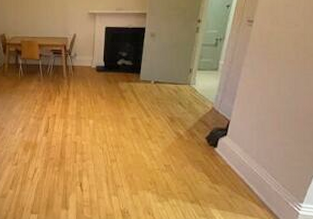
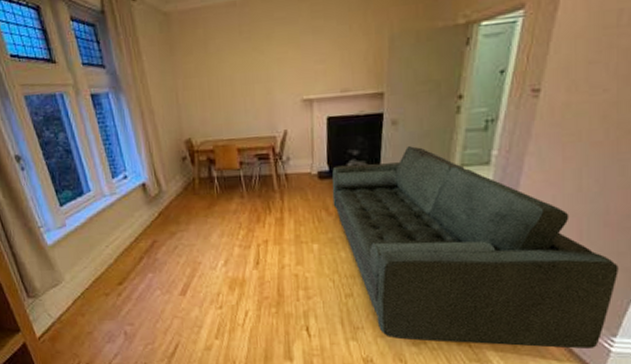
sofa: none [106,53,305,212] -> present [331,146,618,350]

